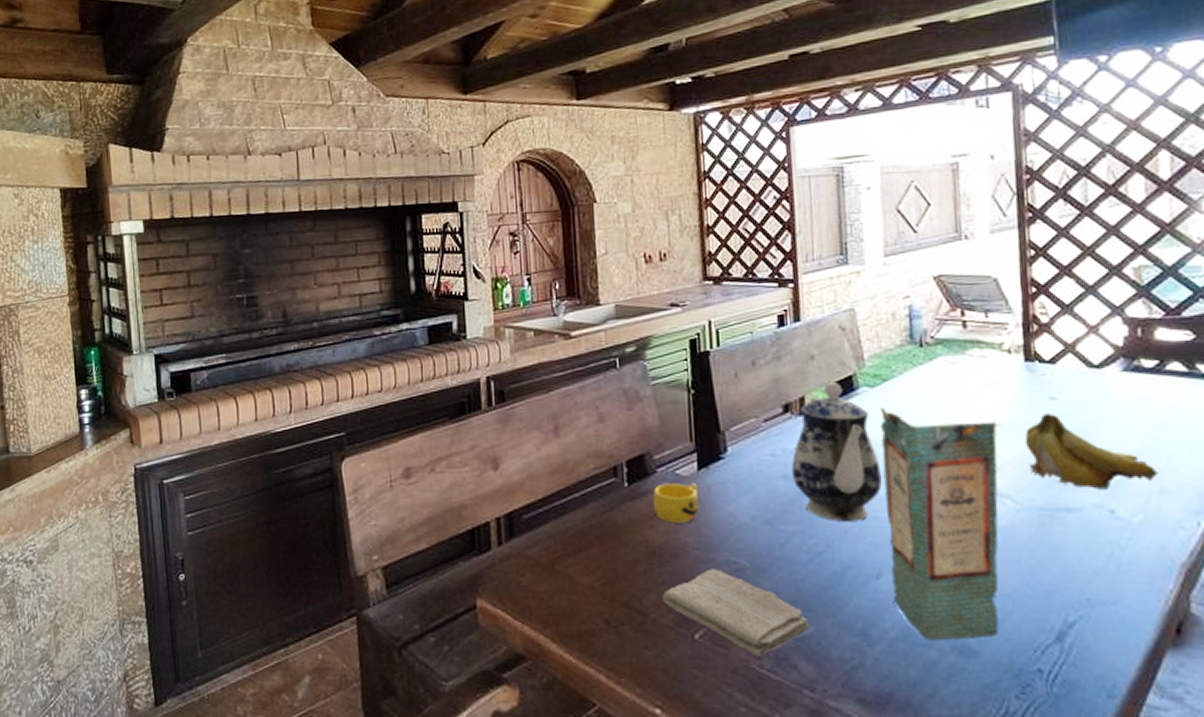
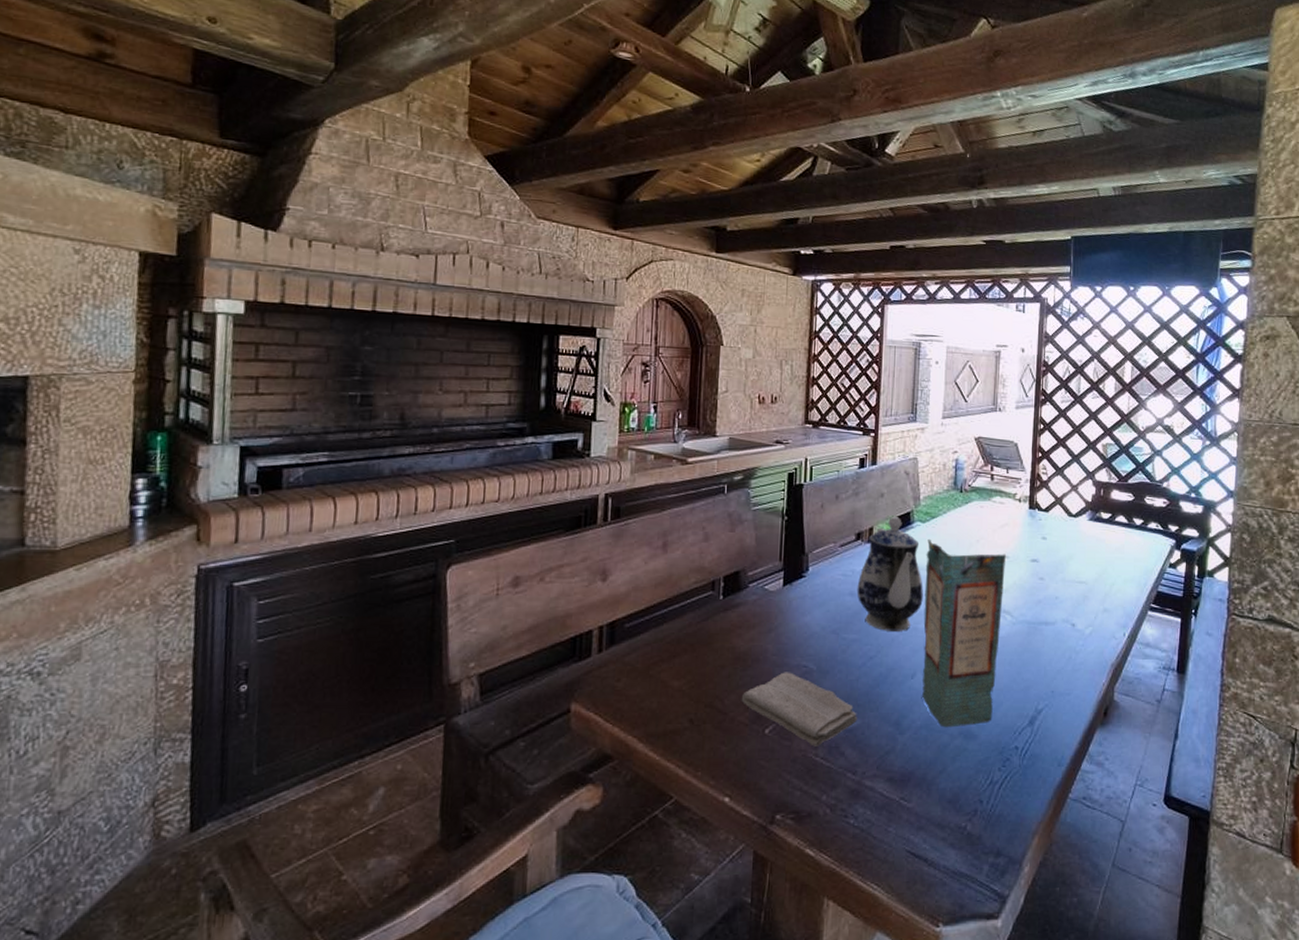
cup: present [652,483,699,523] -> none [742,597,781,632]
fruit: present [1025,413,1159,490] -> none [1024,549,1104,608]

